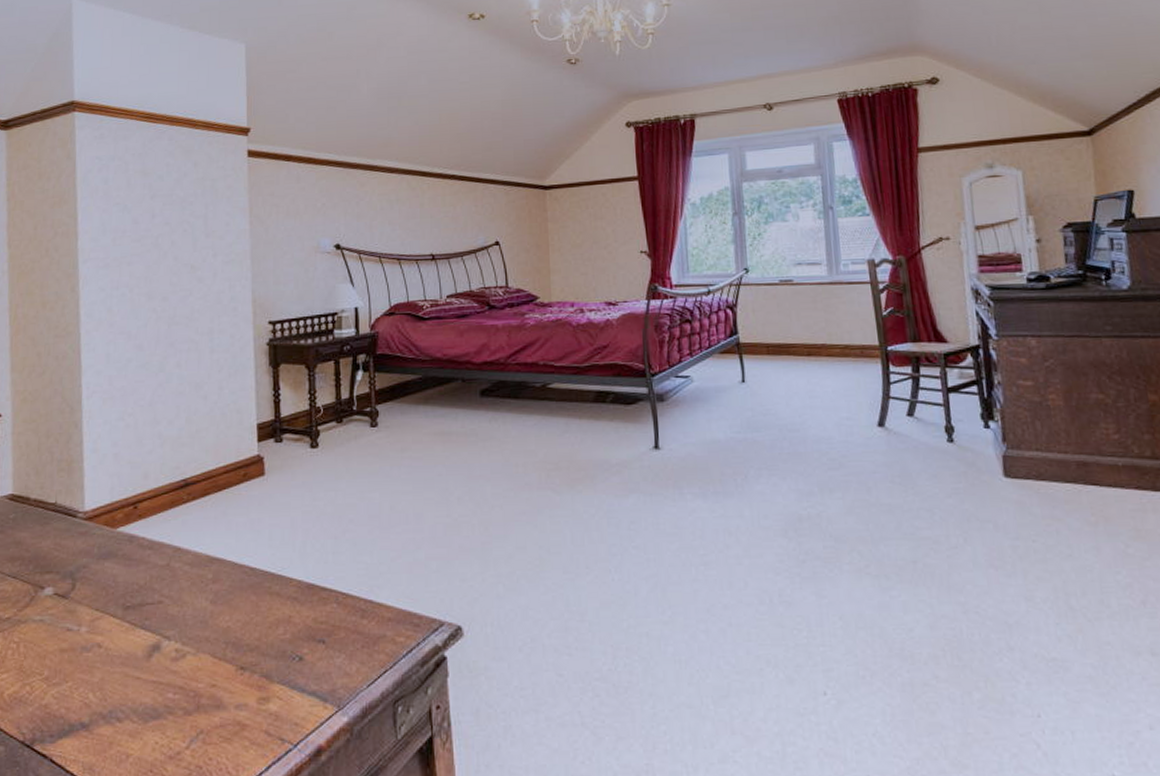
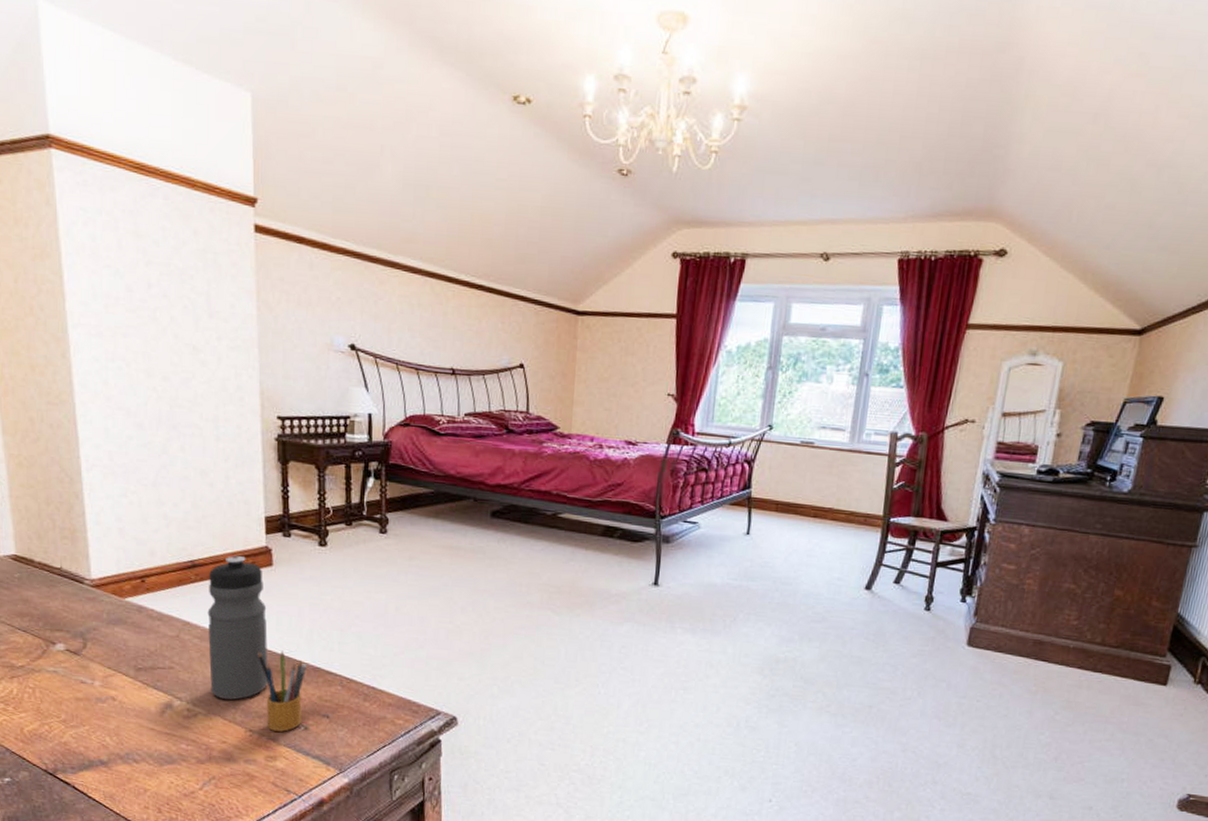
water bottle: none [199,469,260,633] -> present [207,556,268,700]
pencil box: none [249,568,301,666] -> present [258,650,307,732]

